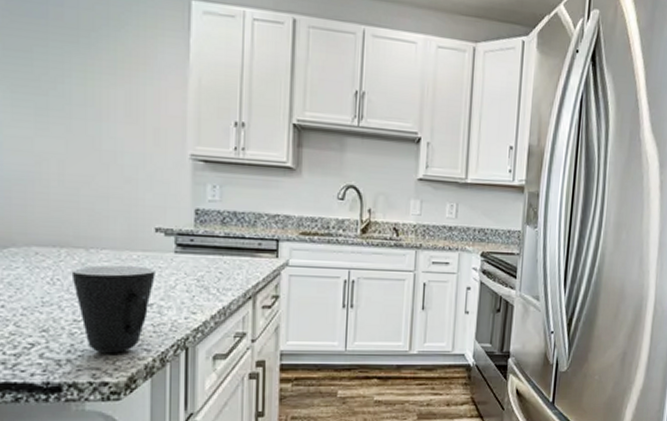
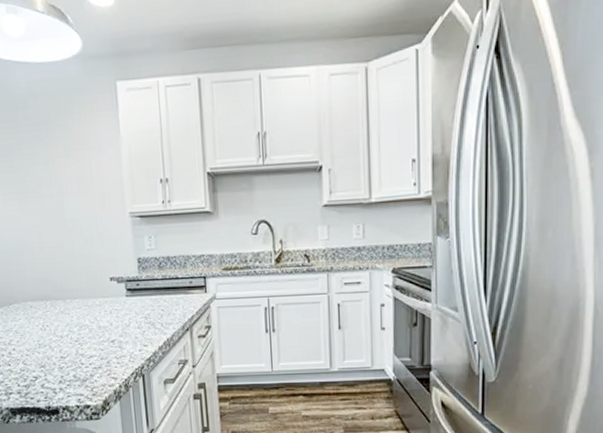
mug: present [71,265,155,353] -> none [55,310,114,382]

